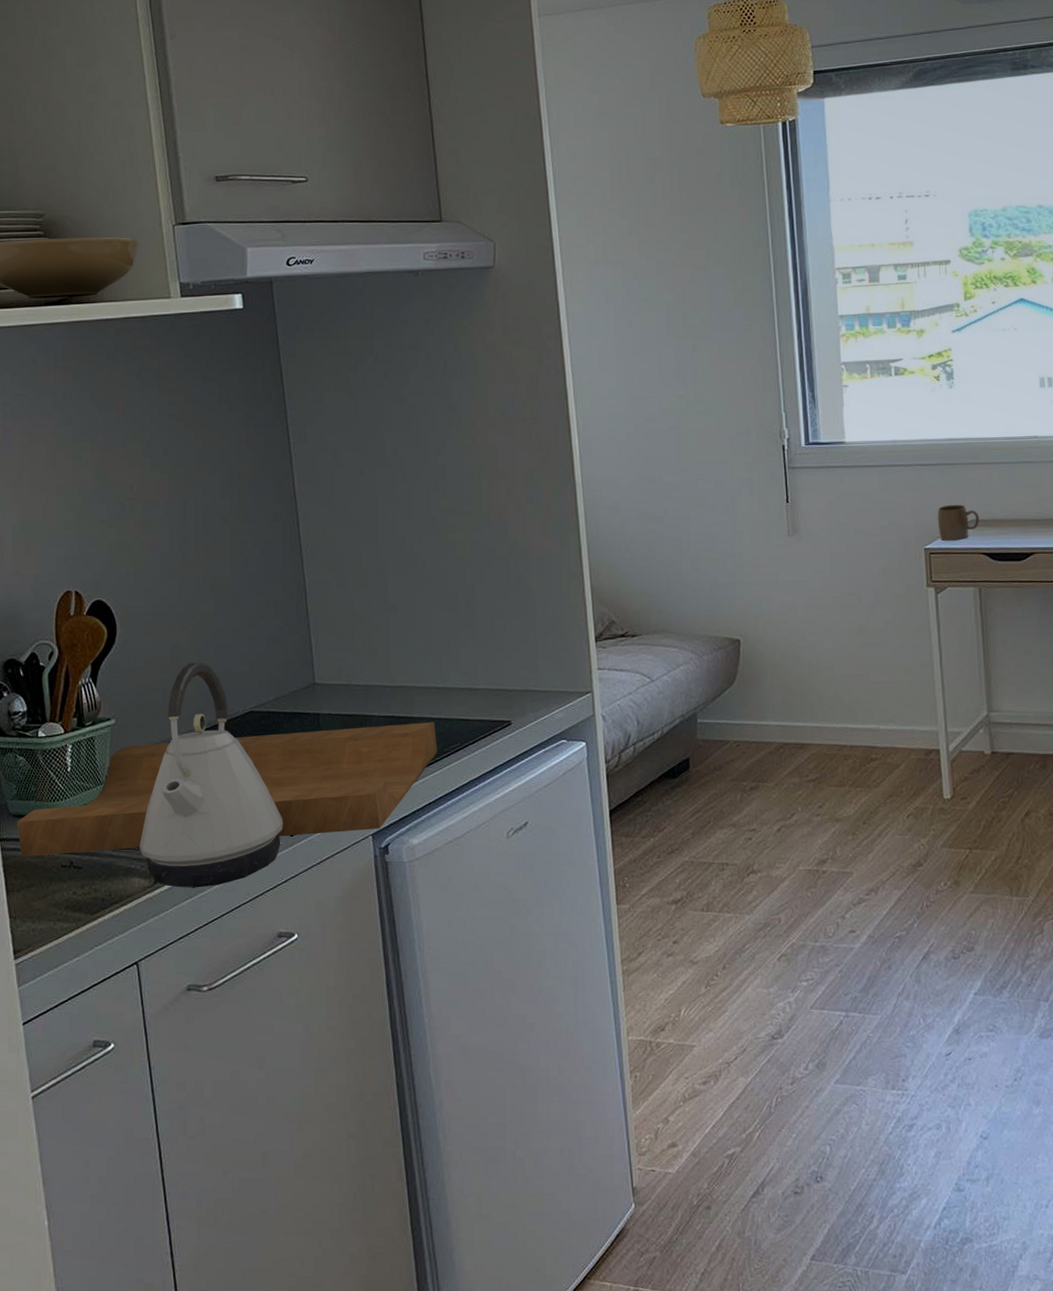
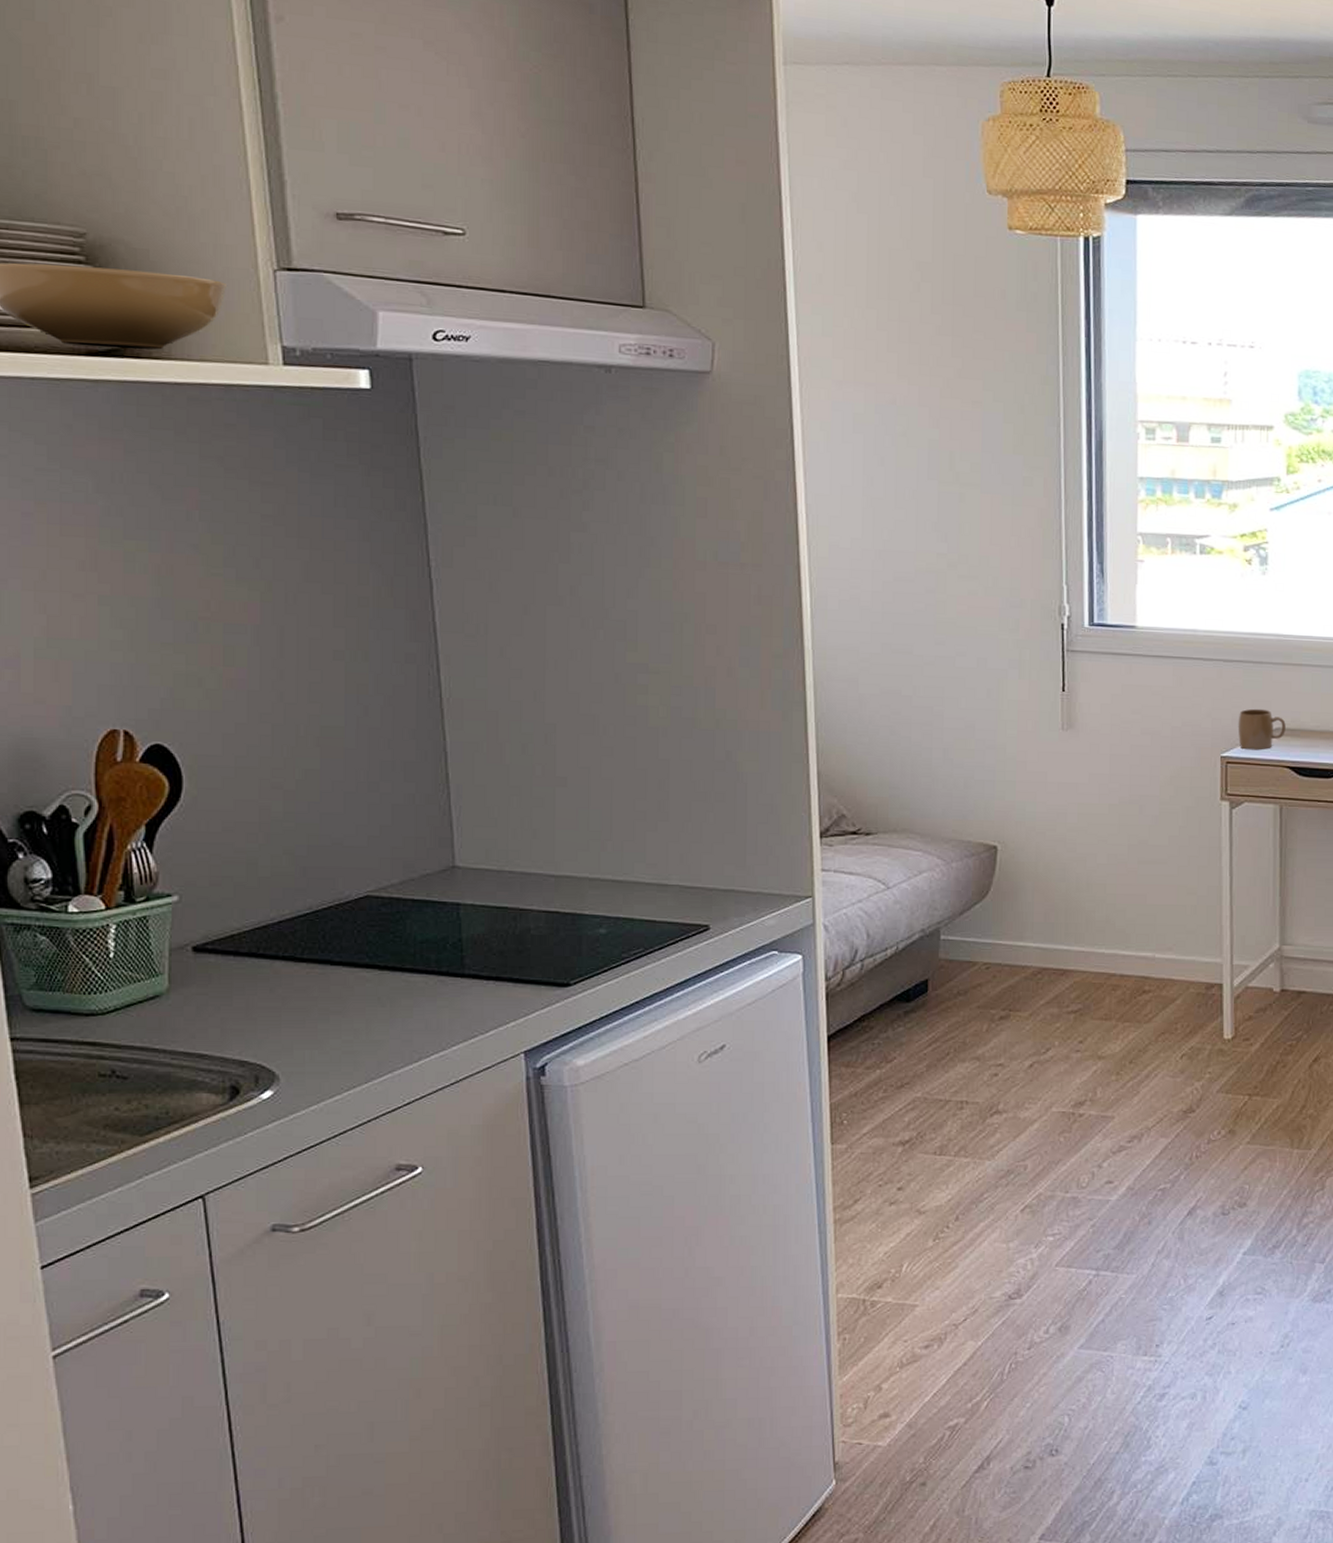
cutting board: present [17,722,437,857] -> none [36,921,614,1062]
kettle: present [140,662,283,888] -> none [209,831,407,1108]

